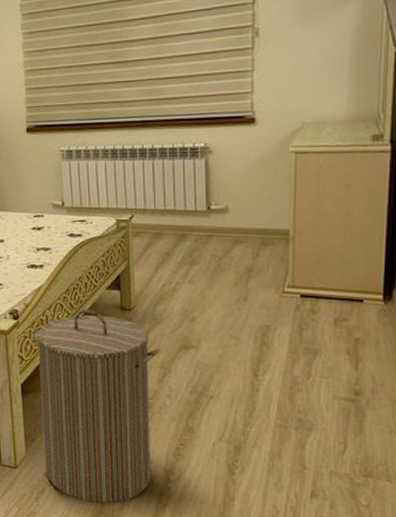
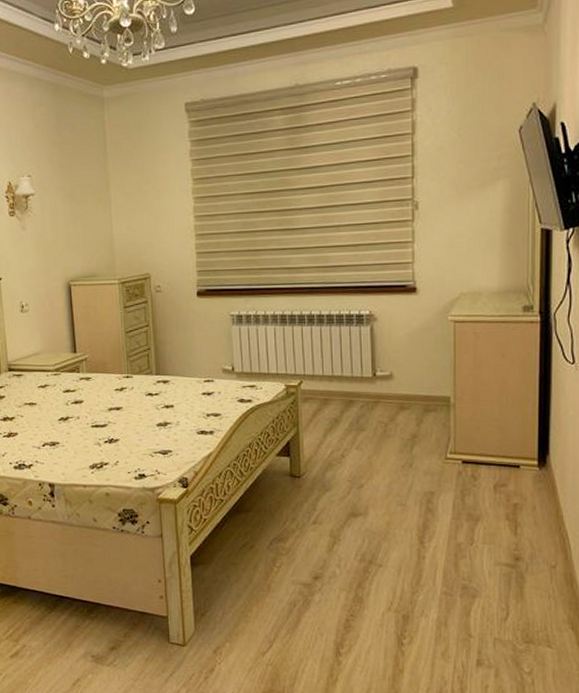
laundry hamper: present [31,310,161,503] -> none [201,477,330,680]

